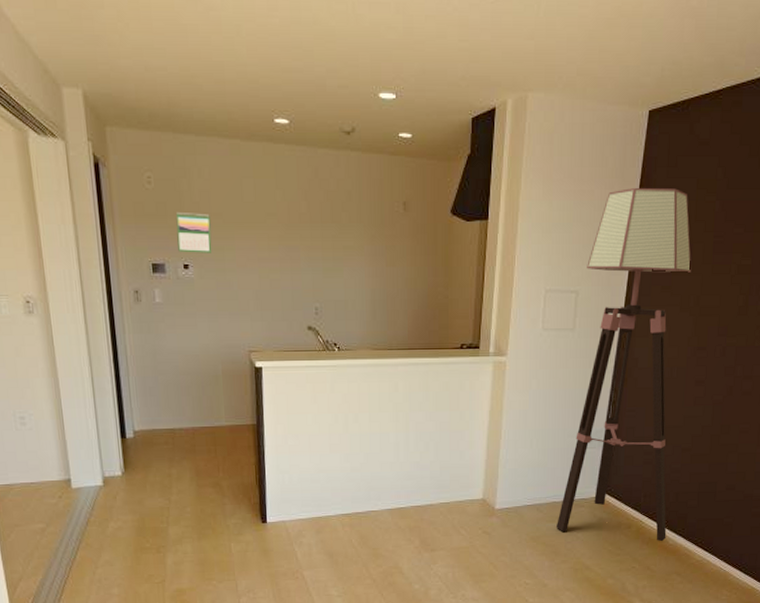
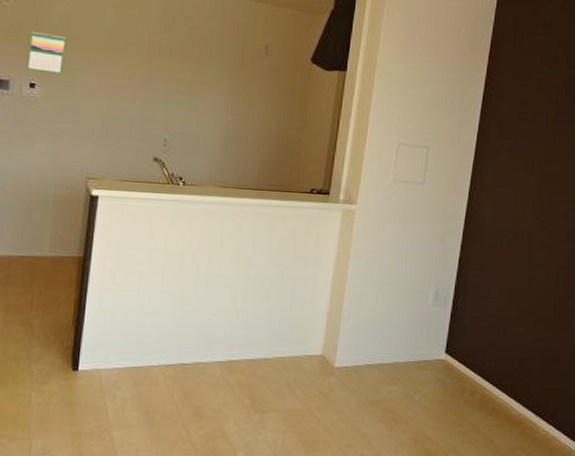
floor lamp: present [557,187,692,542] -> none [398,56,536,413]

